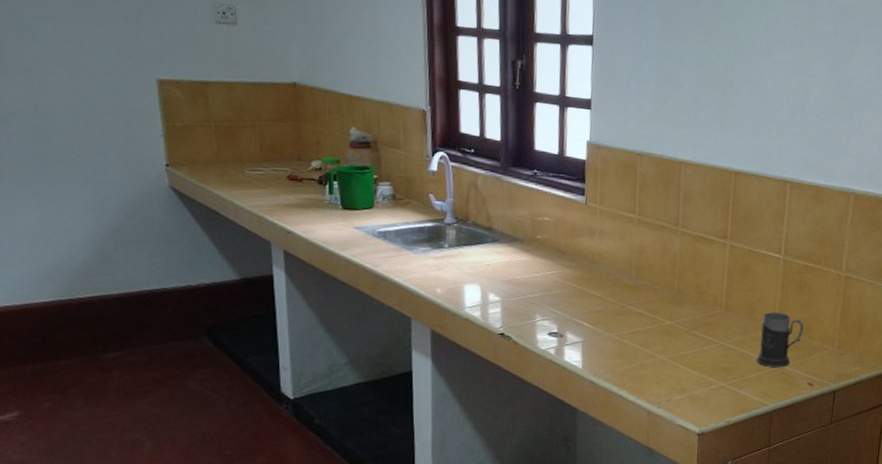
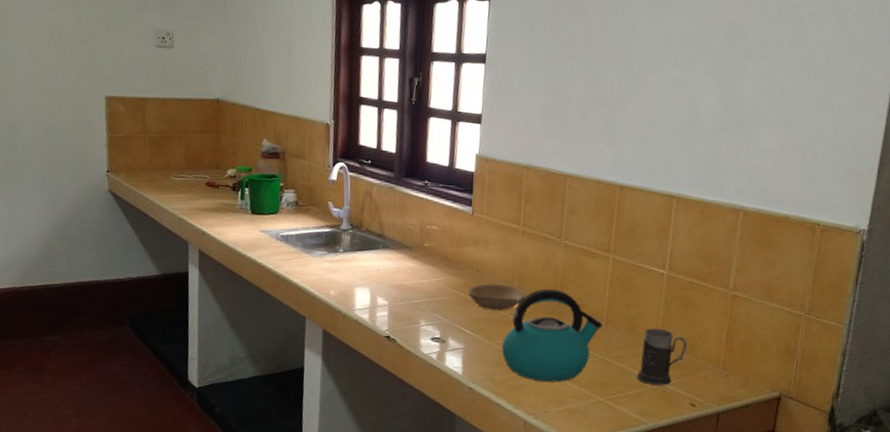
bowl: none [584,274,643,302] -> present [467,283,525,311]
kettle: none [621,277,722,371] -> present [501,288,603,382]

